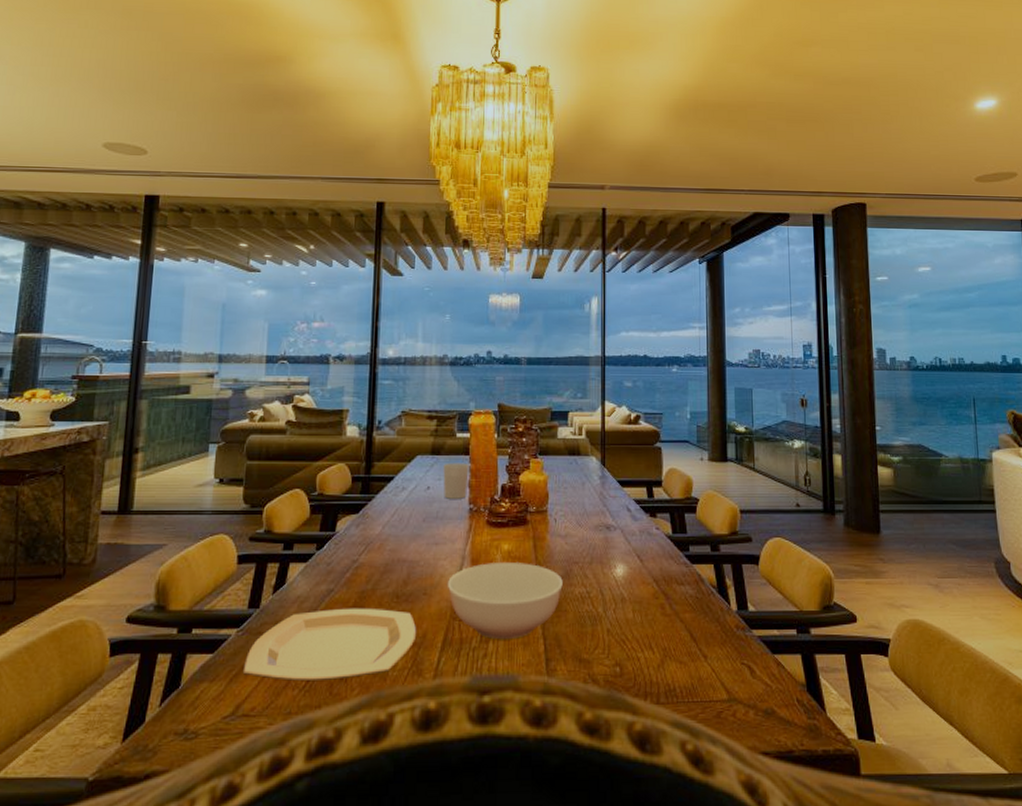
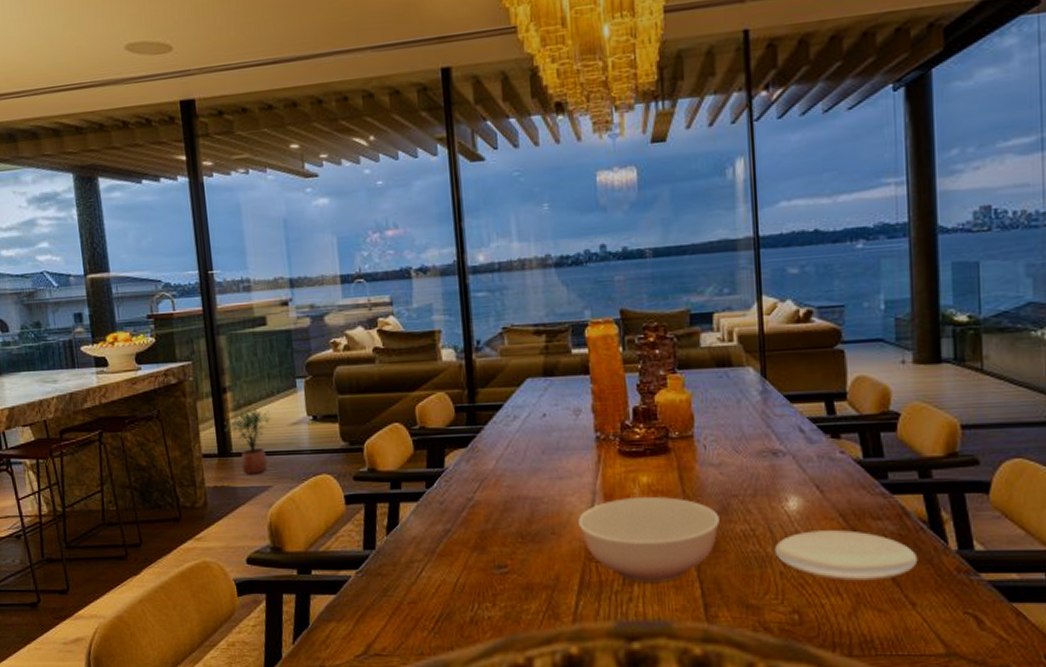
potted plant: none [128,469,178,534] -> present [224,408,271,476]
plate: present [242,607,417,682] -> none [368,548,549,624]
candle holder: present [443,463,469,499] -> none [559,383,592,427]
plate: none [604,593,709,637] -> present [774,530,918,581]

